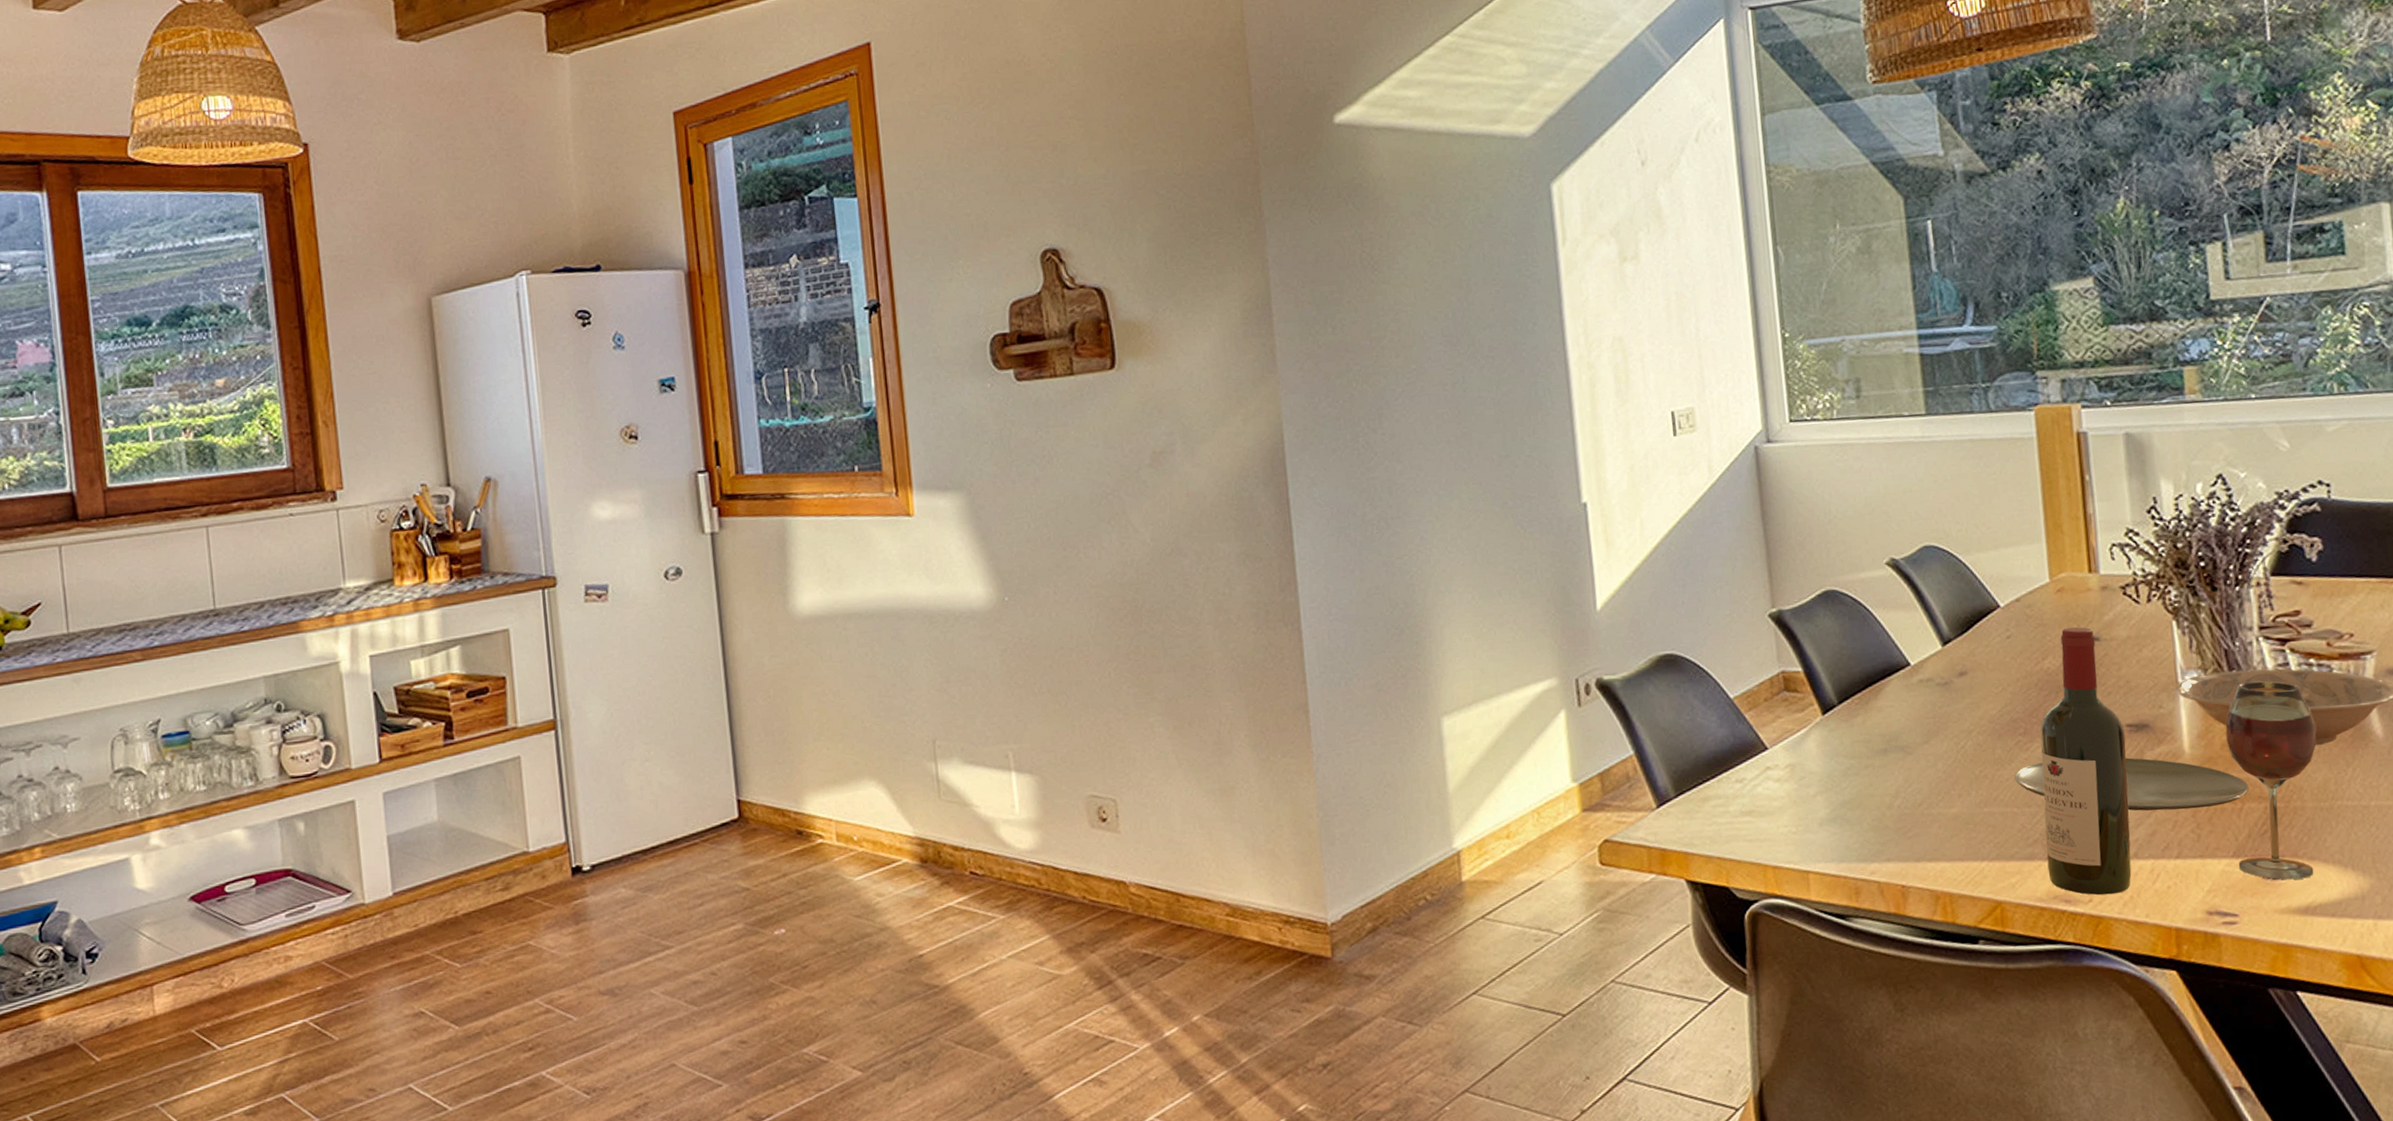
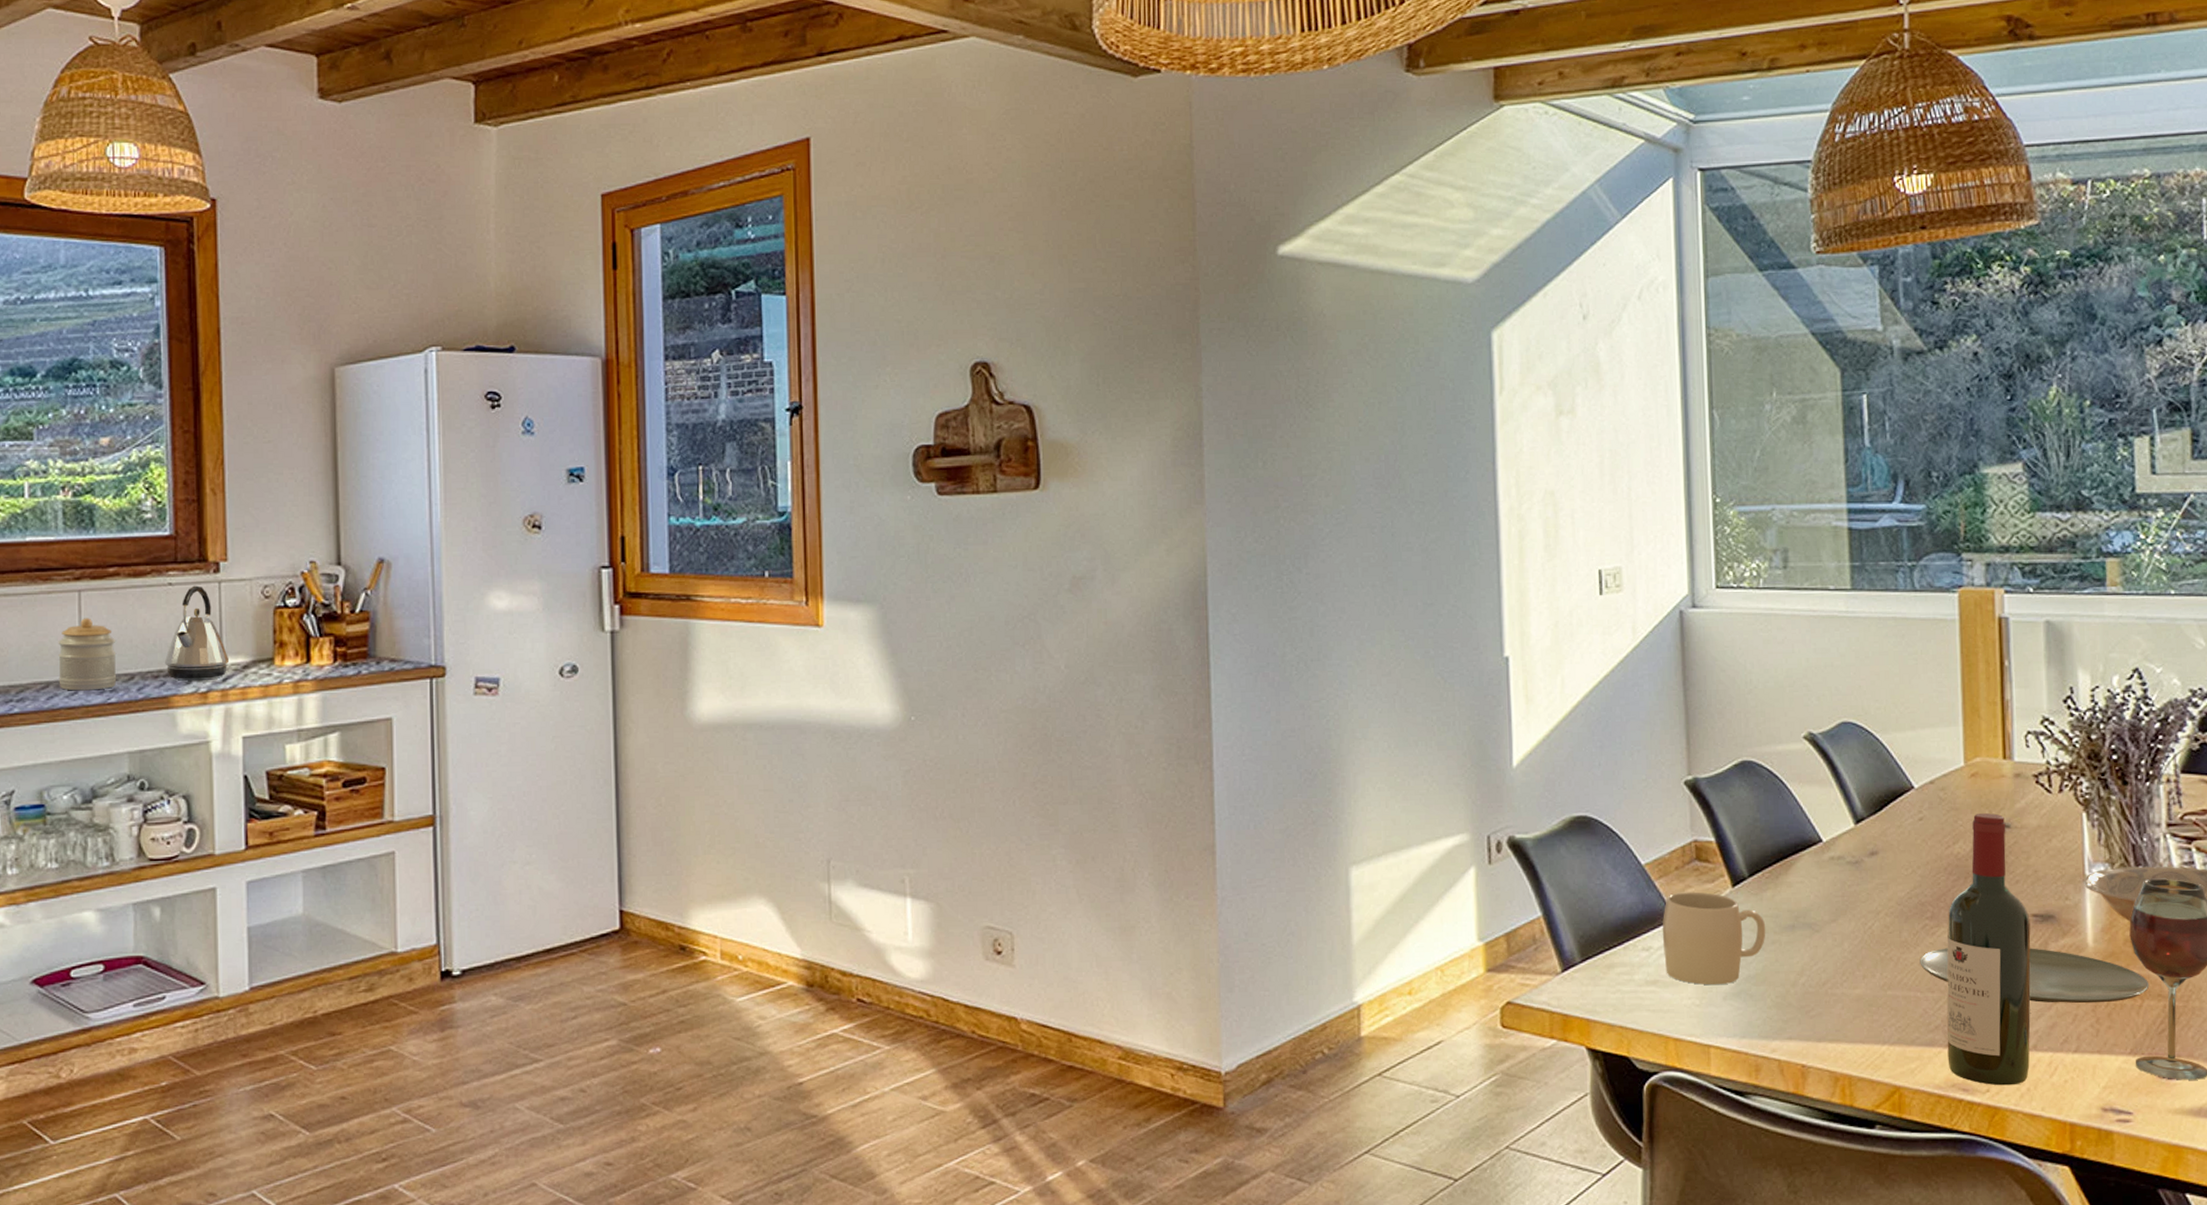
jar: none [190,551,248,622] -> present [58,618,117,691]
kettle: none [291,514,352,606] -> present [165,585,230,681]
mug: none [1754,721,1859,813] -> present [1662,891,1766,985]

